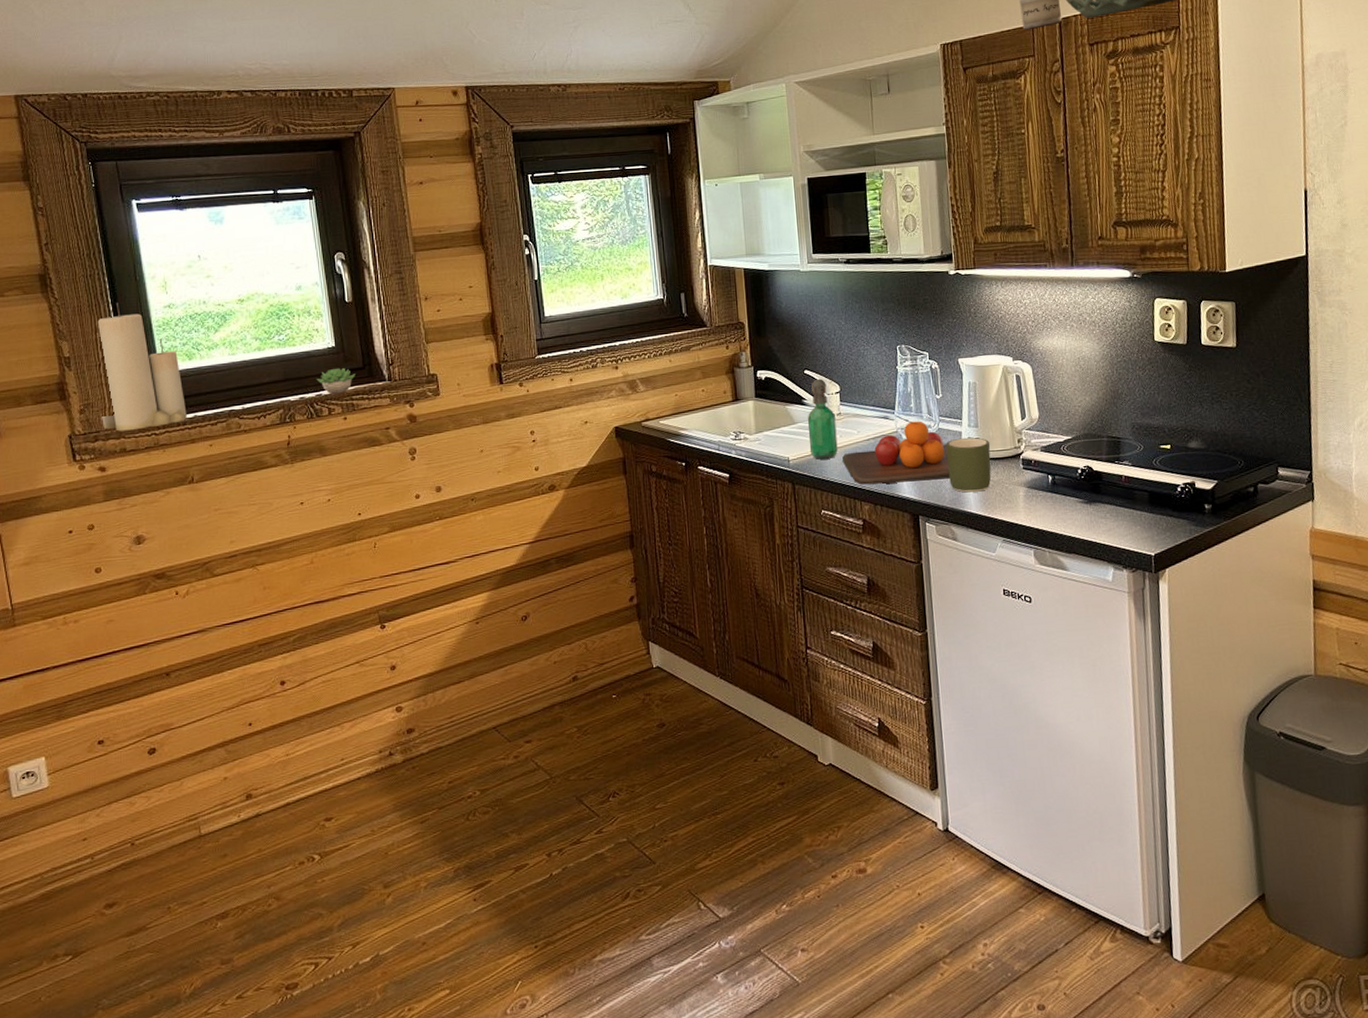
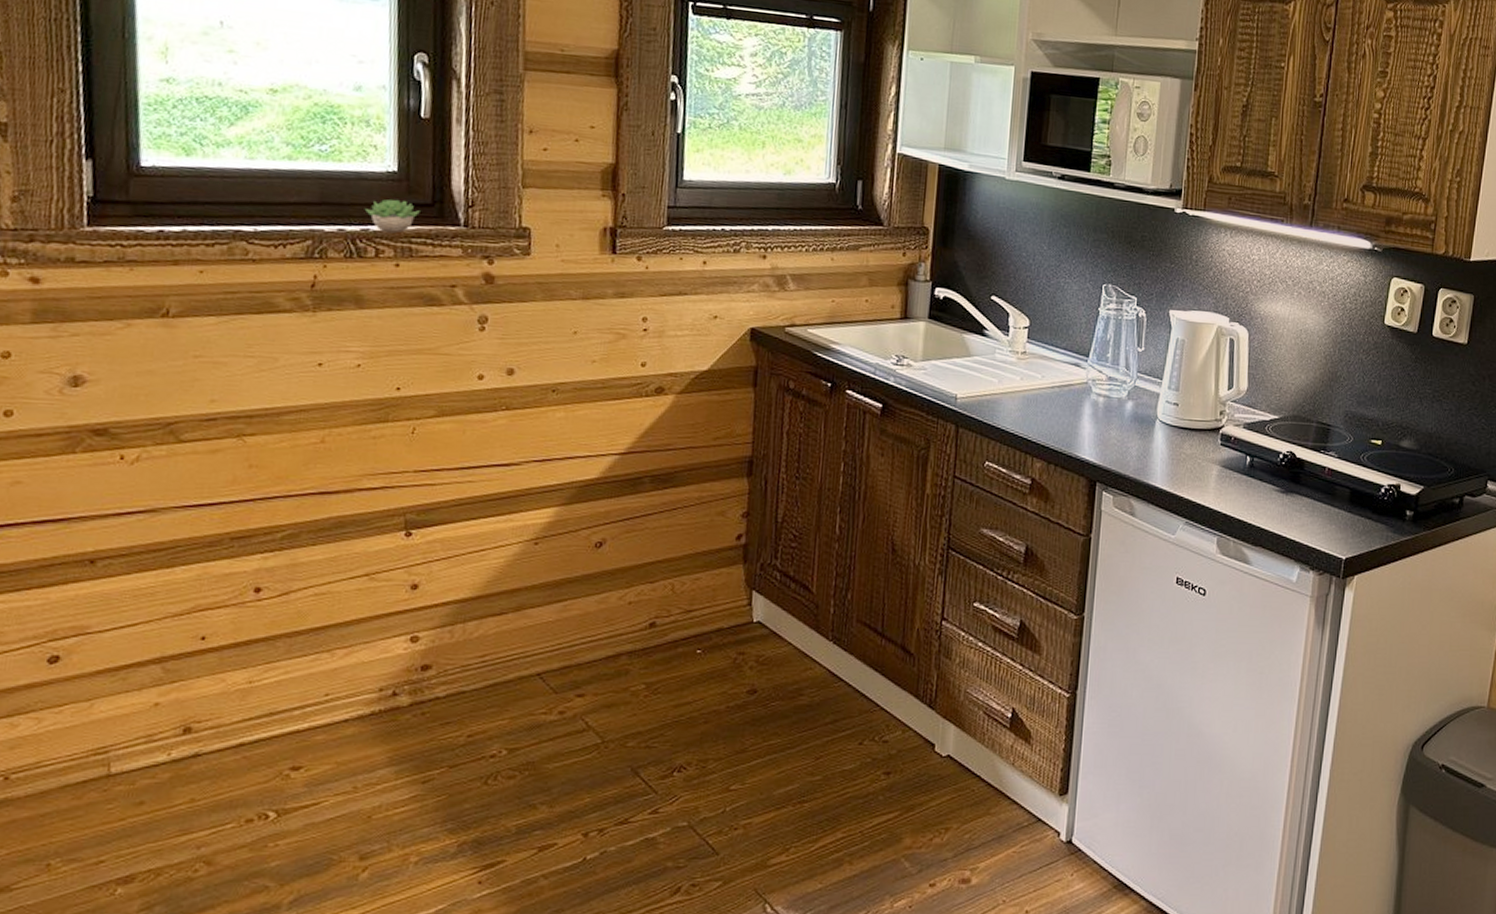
candle: present [97,303,187,432] -> none [43,63,173,236]
soap dispenser: present [807,378,838,460] -> none [982,307,1019,403]
chopping board: present [842,421,950,485] -> none [1019,373,1141,444]
mug: present [946,437,991,493] -> none [1137,400,1190,464]

